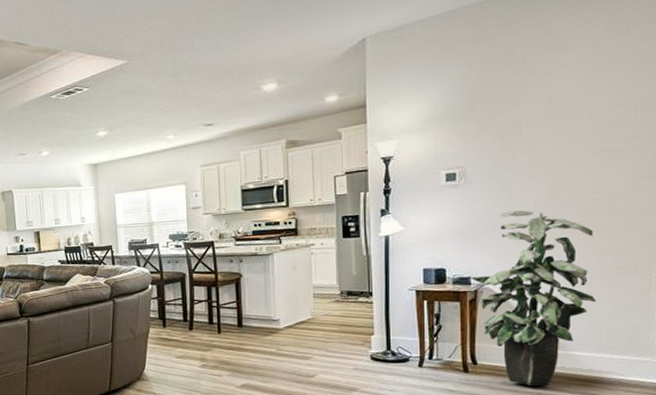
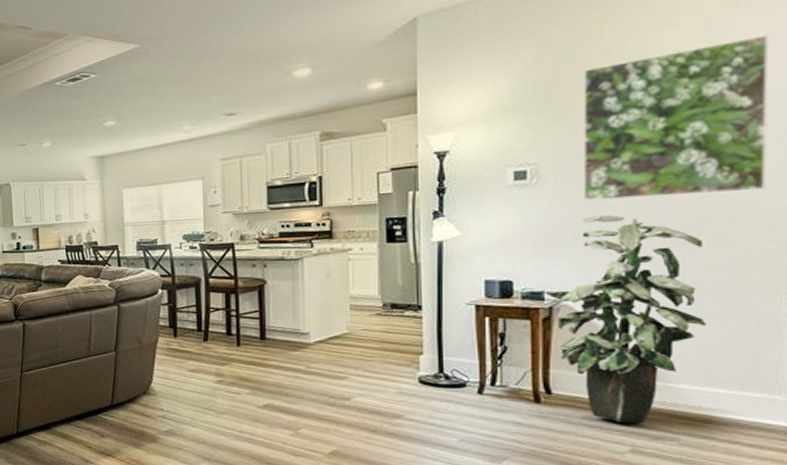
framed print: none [500,56,643,198] -> present [582,34,769,201]

